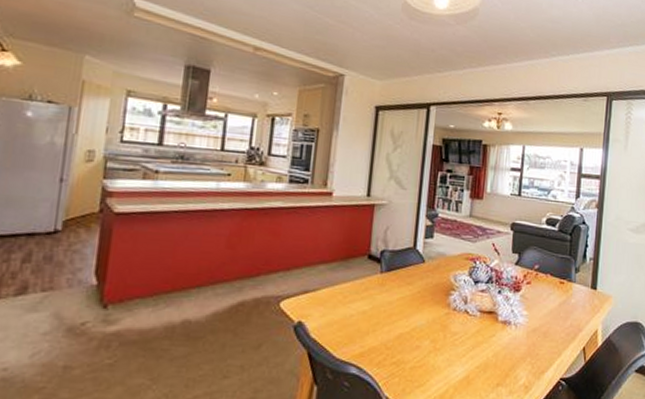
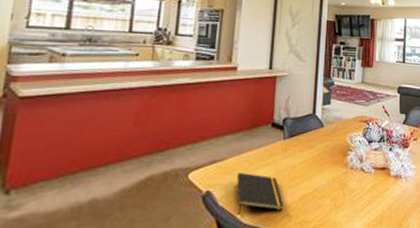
notepad: none [329,304,379,349] -> present [236,172,284,215]

